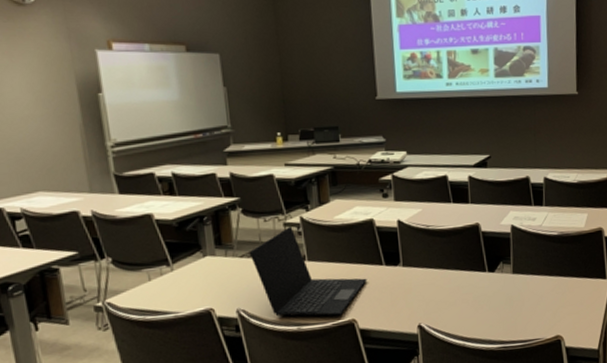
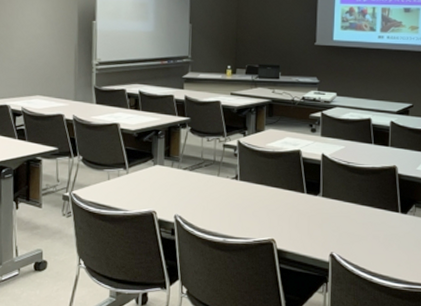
laptop: present [249,227,367,317] -> none [191,148,289,235]

